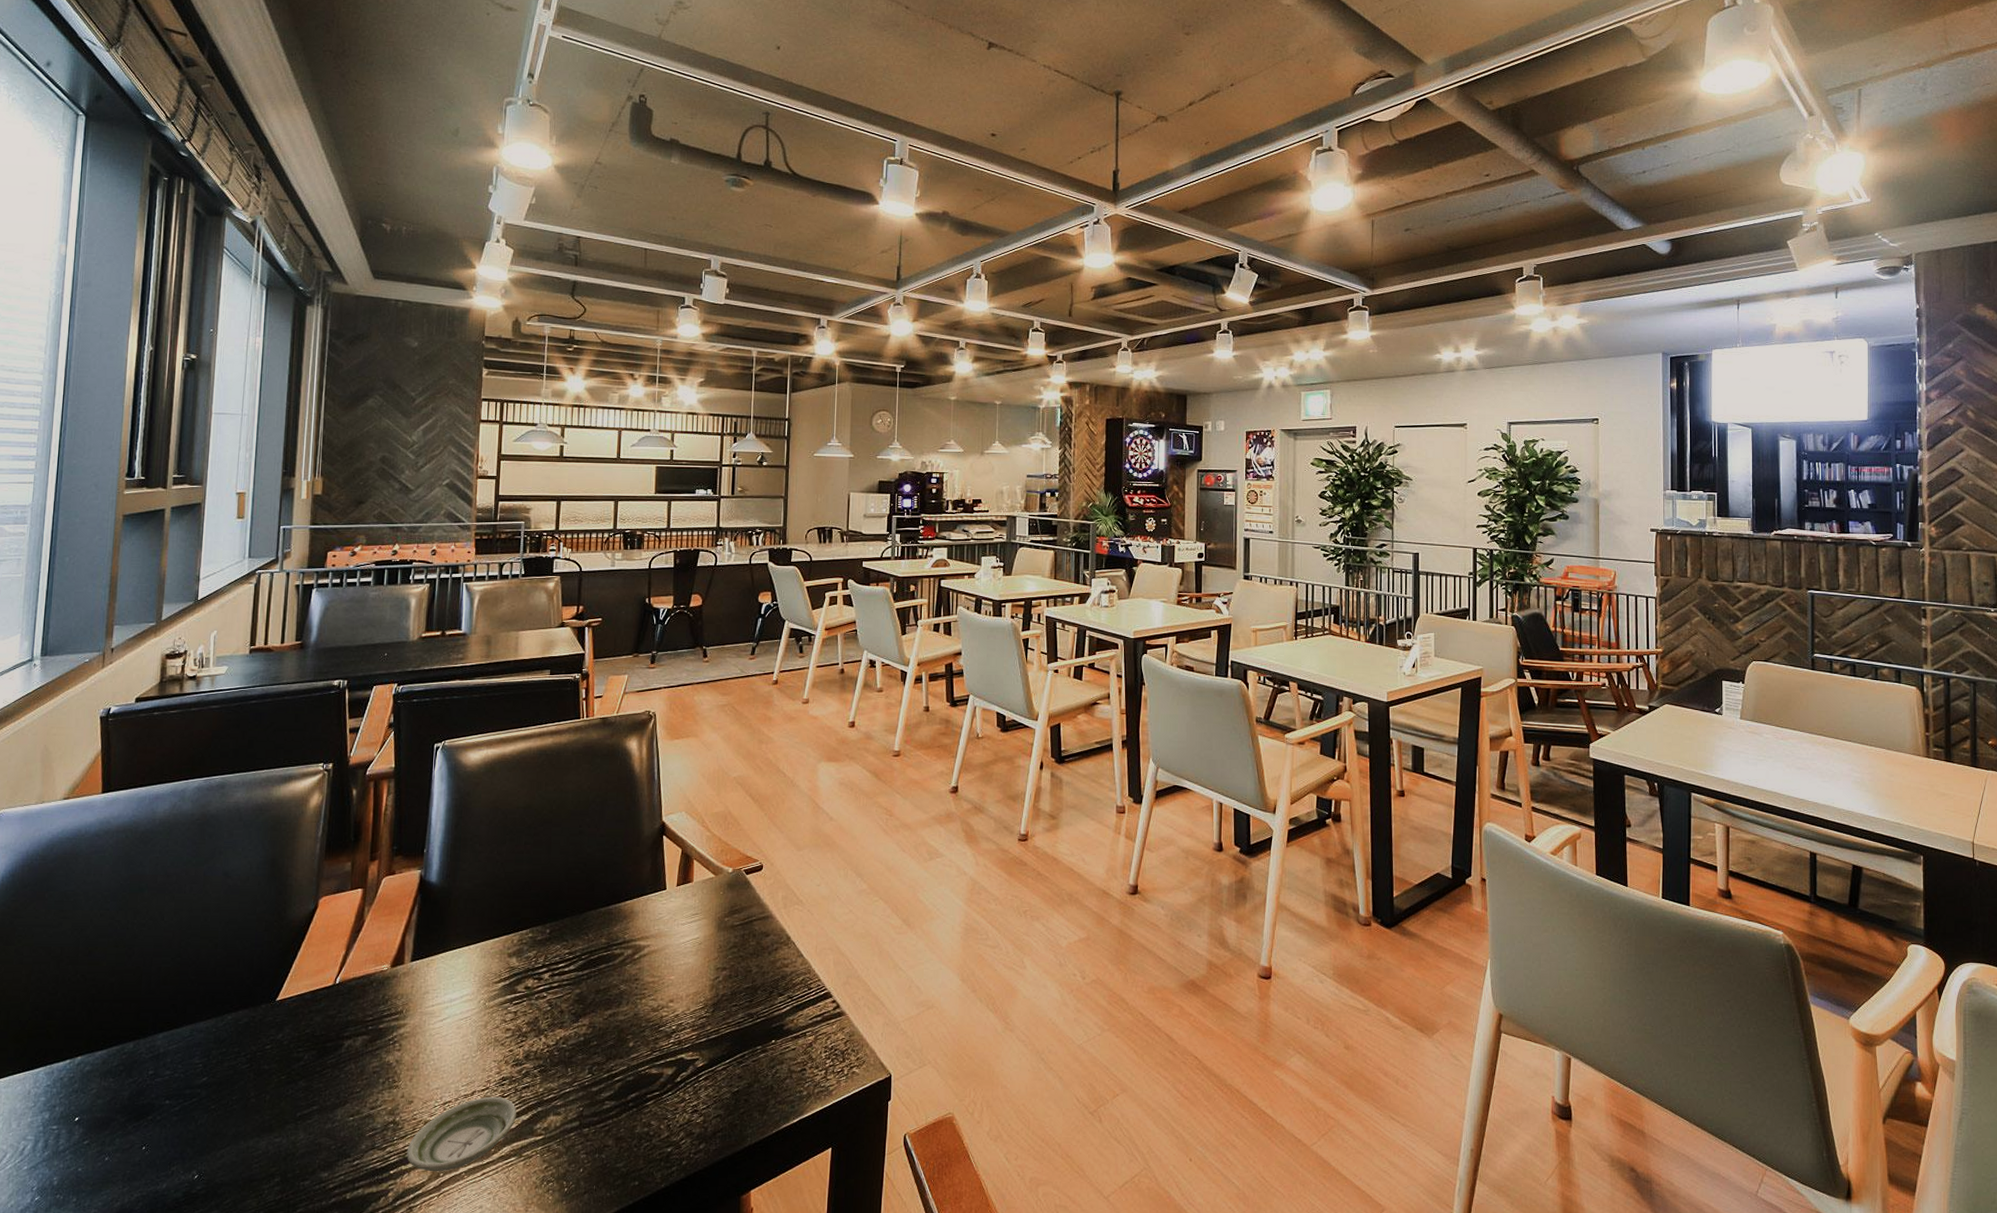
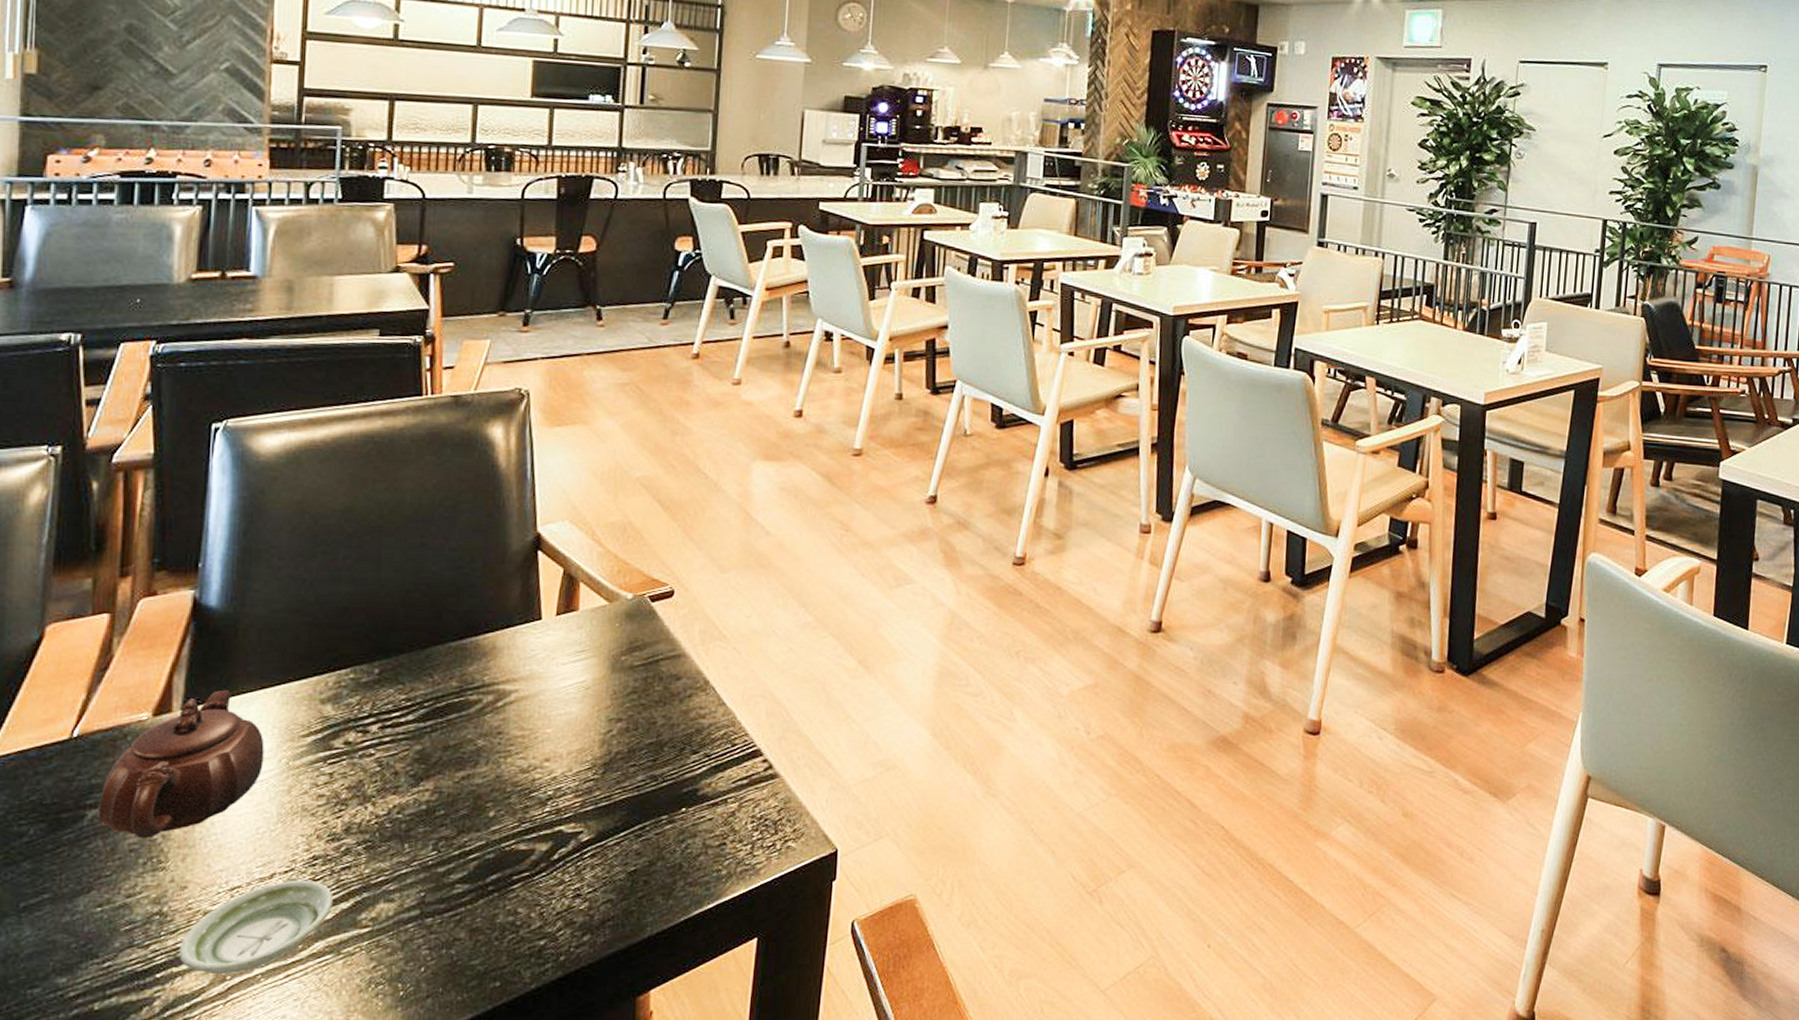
teapot: none [352,946,469,1062] -> present [99,689,265,838]

